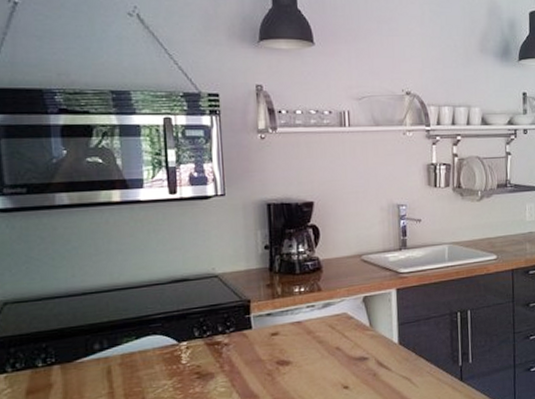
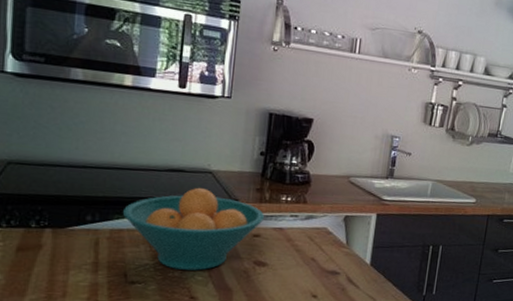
fruit bowl: none [130,293,281,385] -> present [122,187,265,271]

